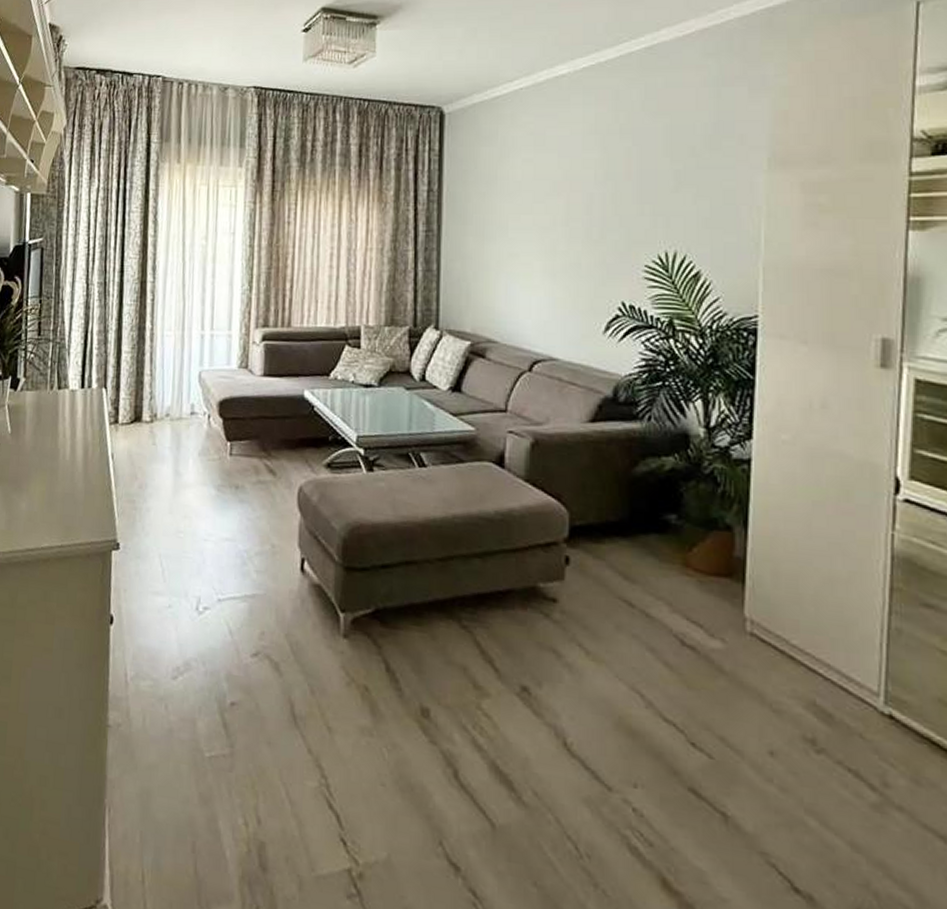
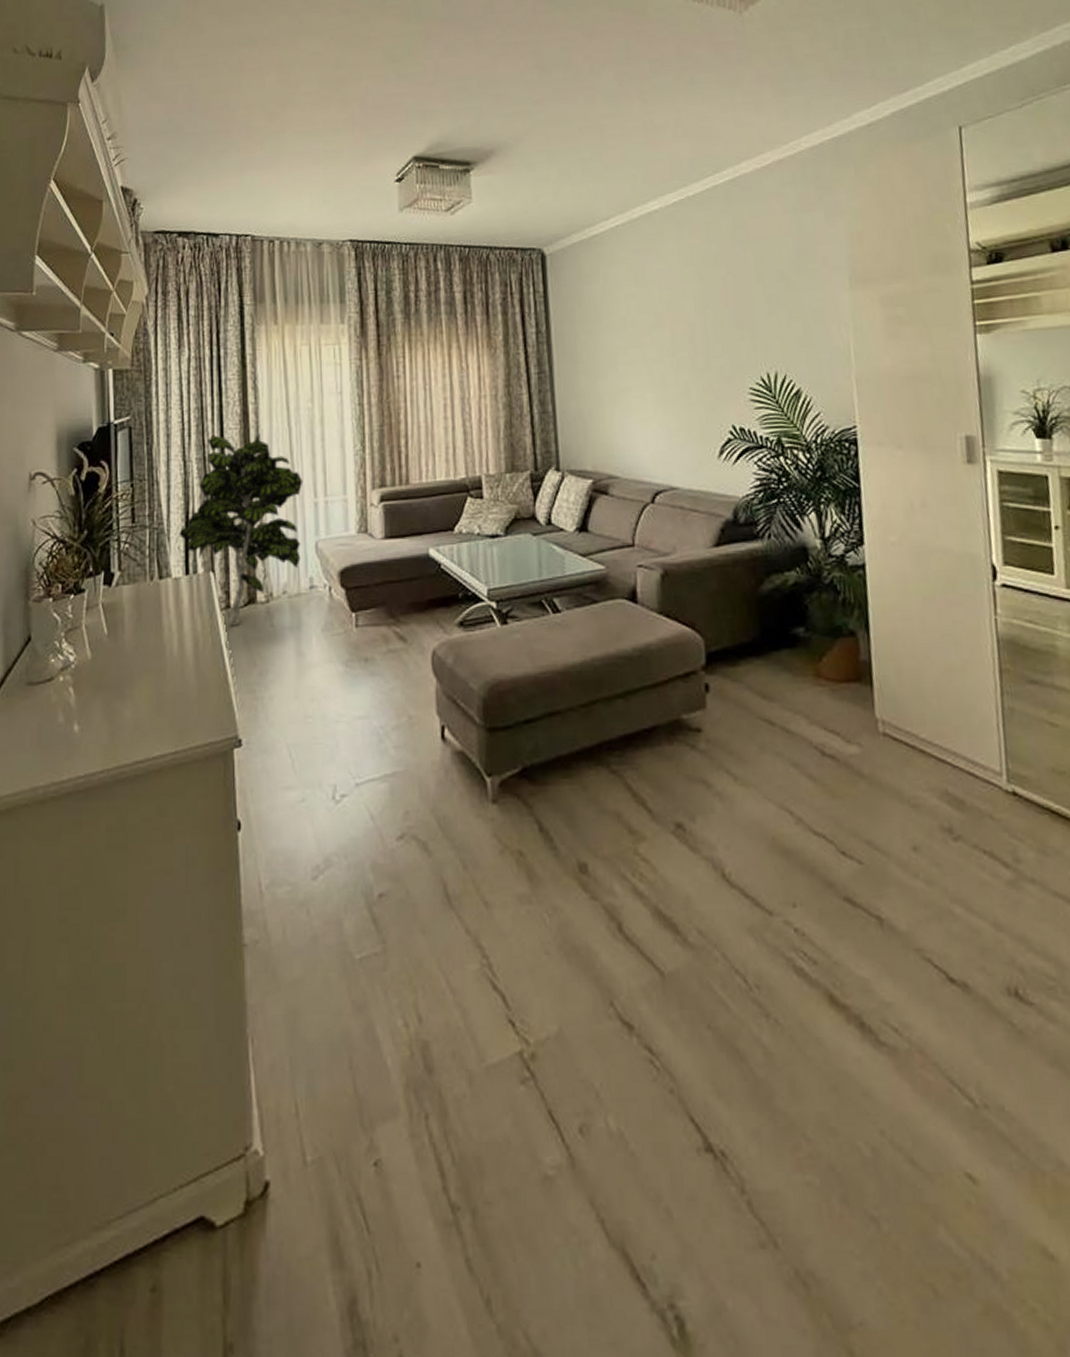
indoor plant: none [78,262,193,440] -> present [179,435,303,626]

